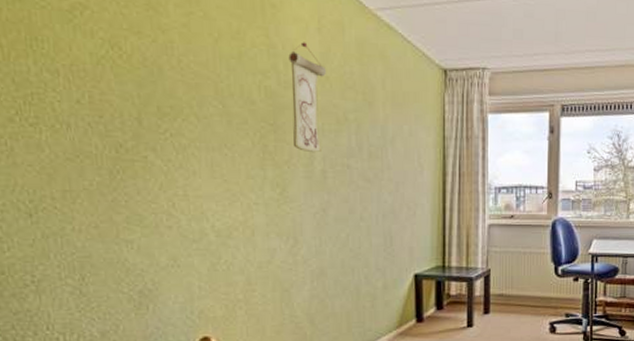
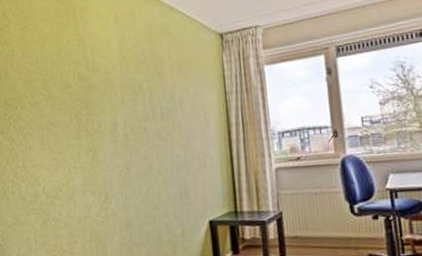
wall scroll: present [288,42,326,153] -> none [94,33,123,121]

